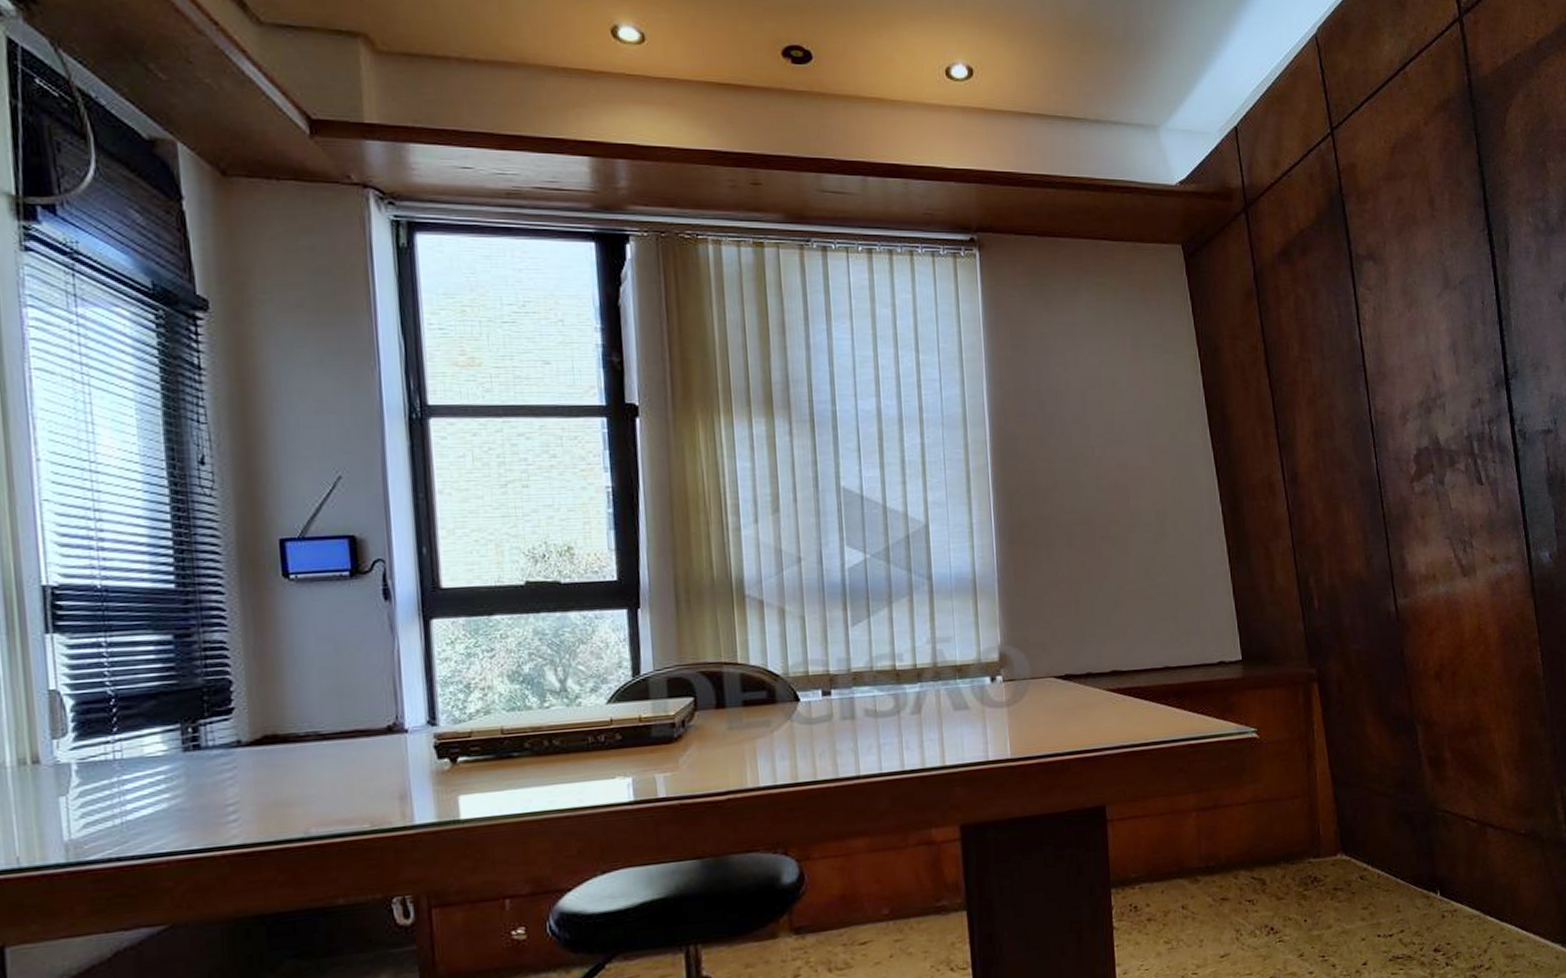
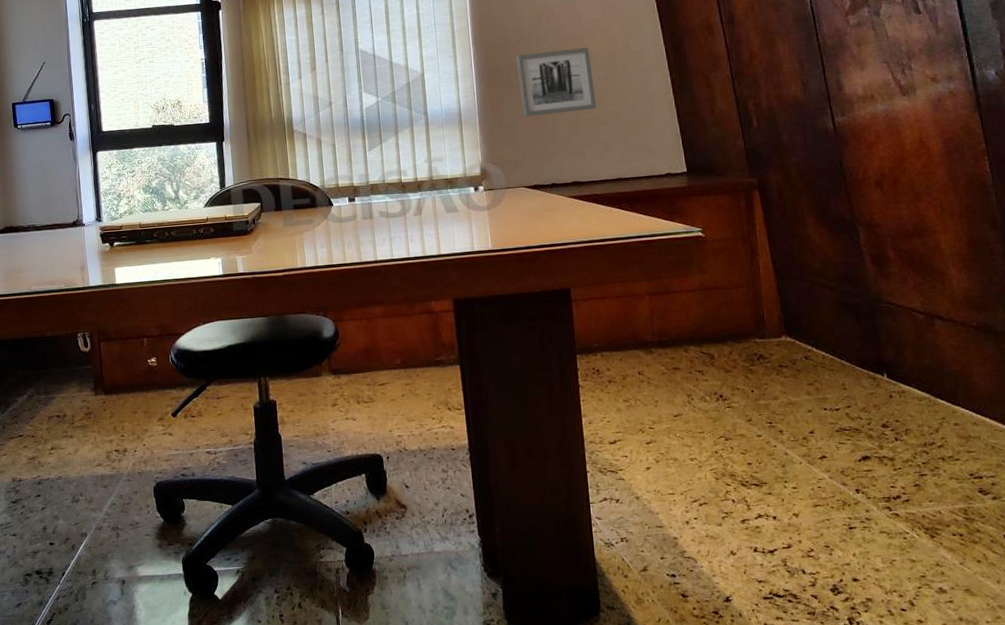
wall art: none [1047,502,1142,588] -> present [516,47,597,118]

